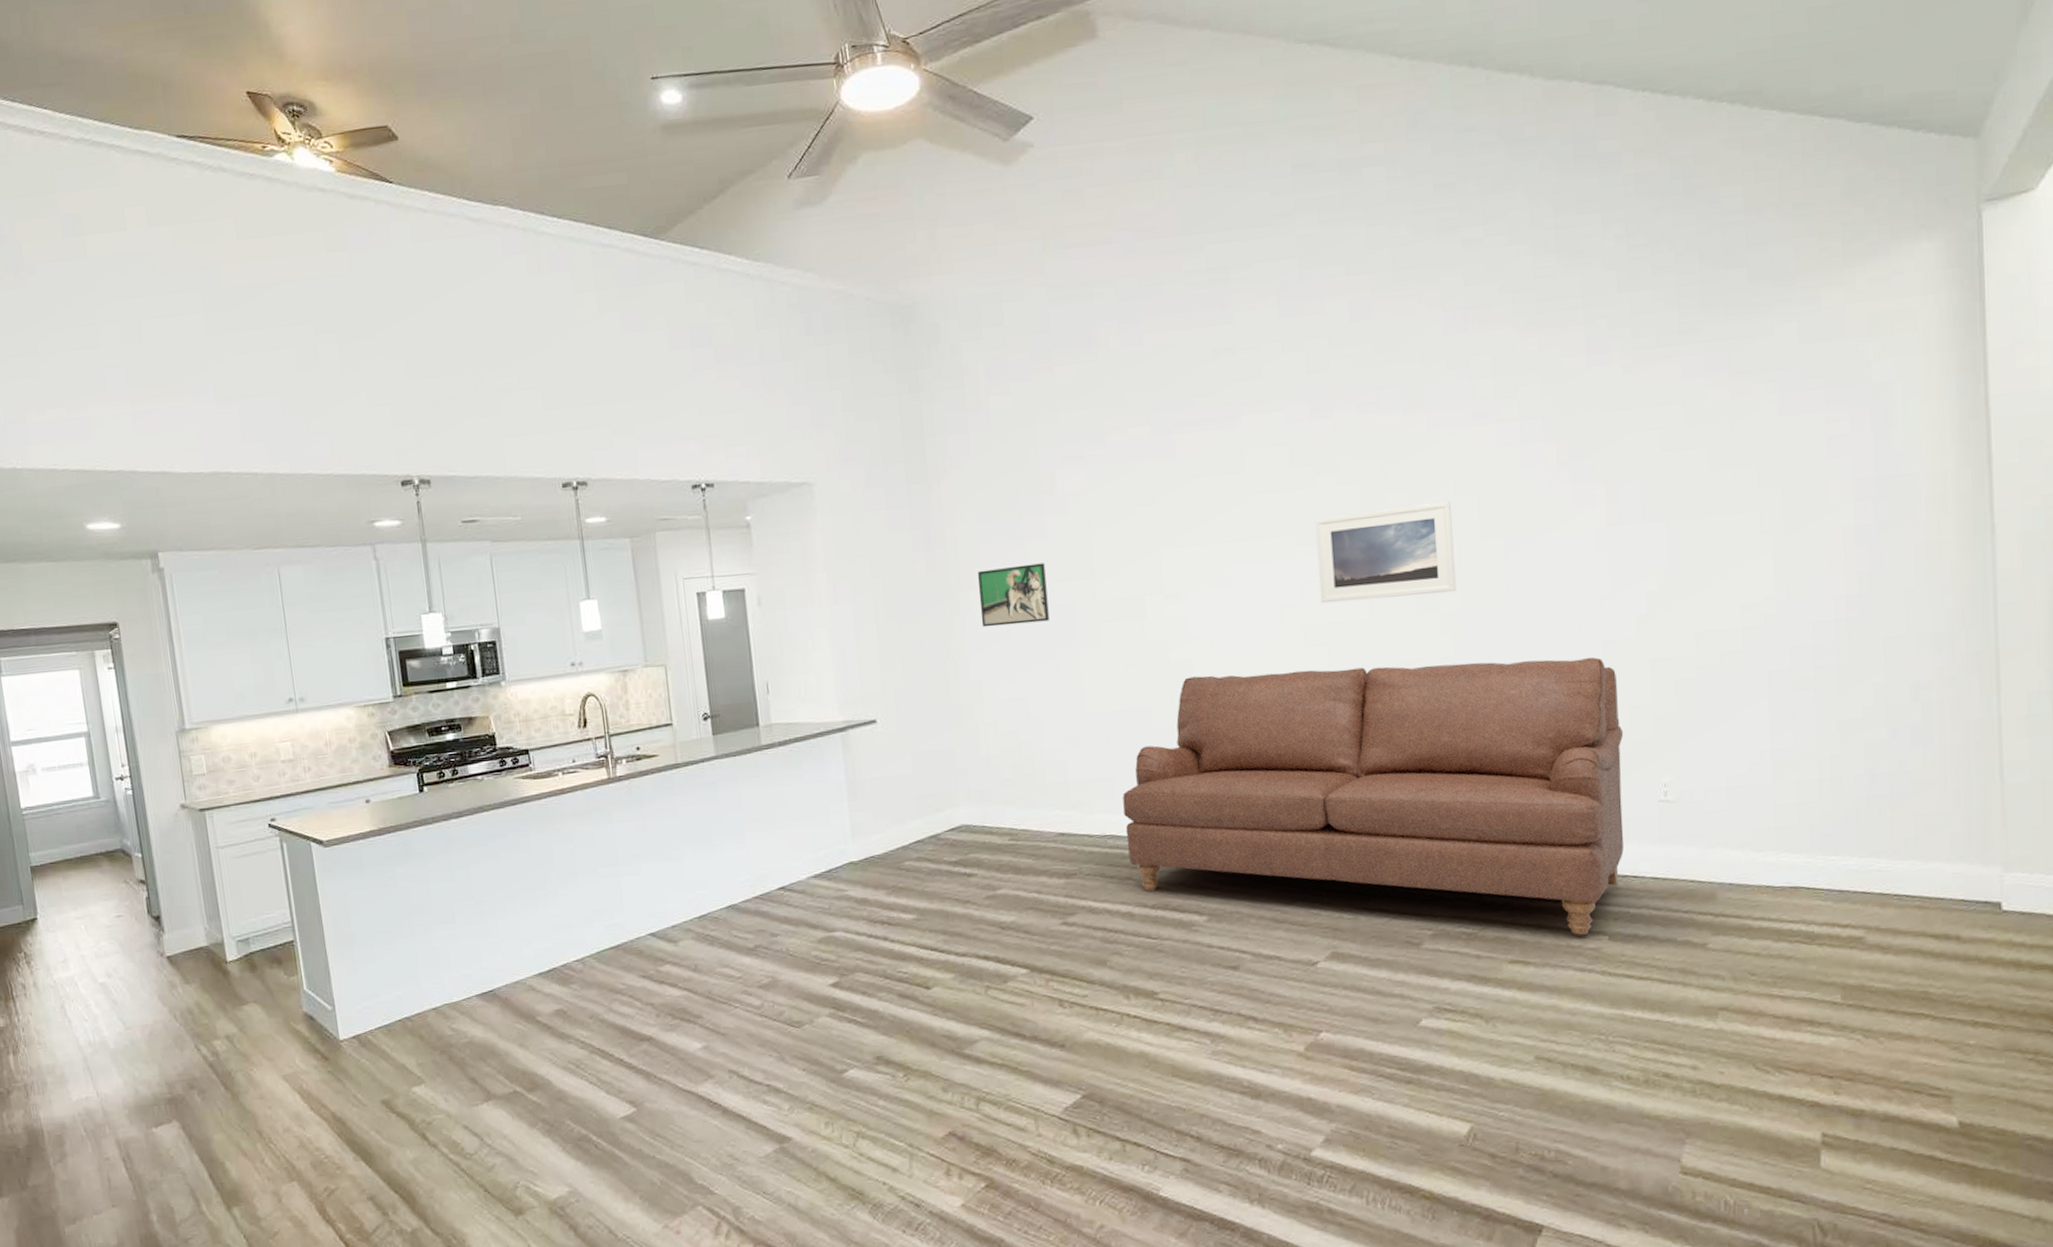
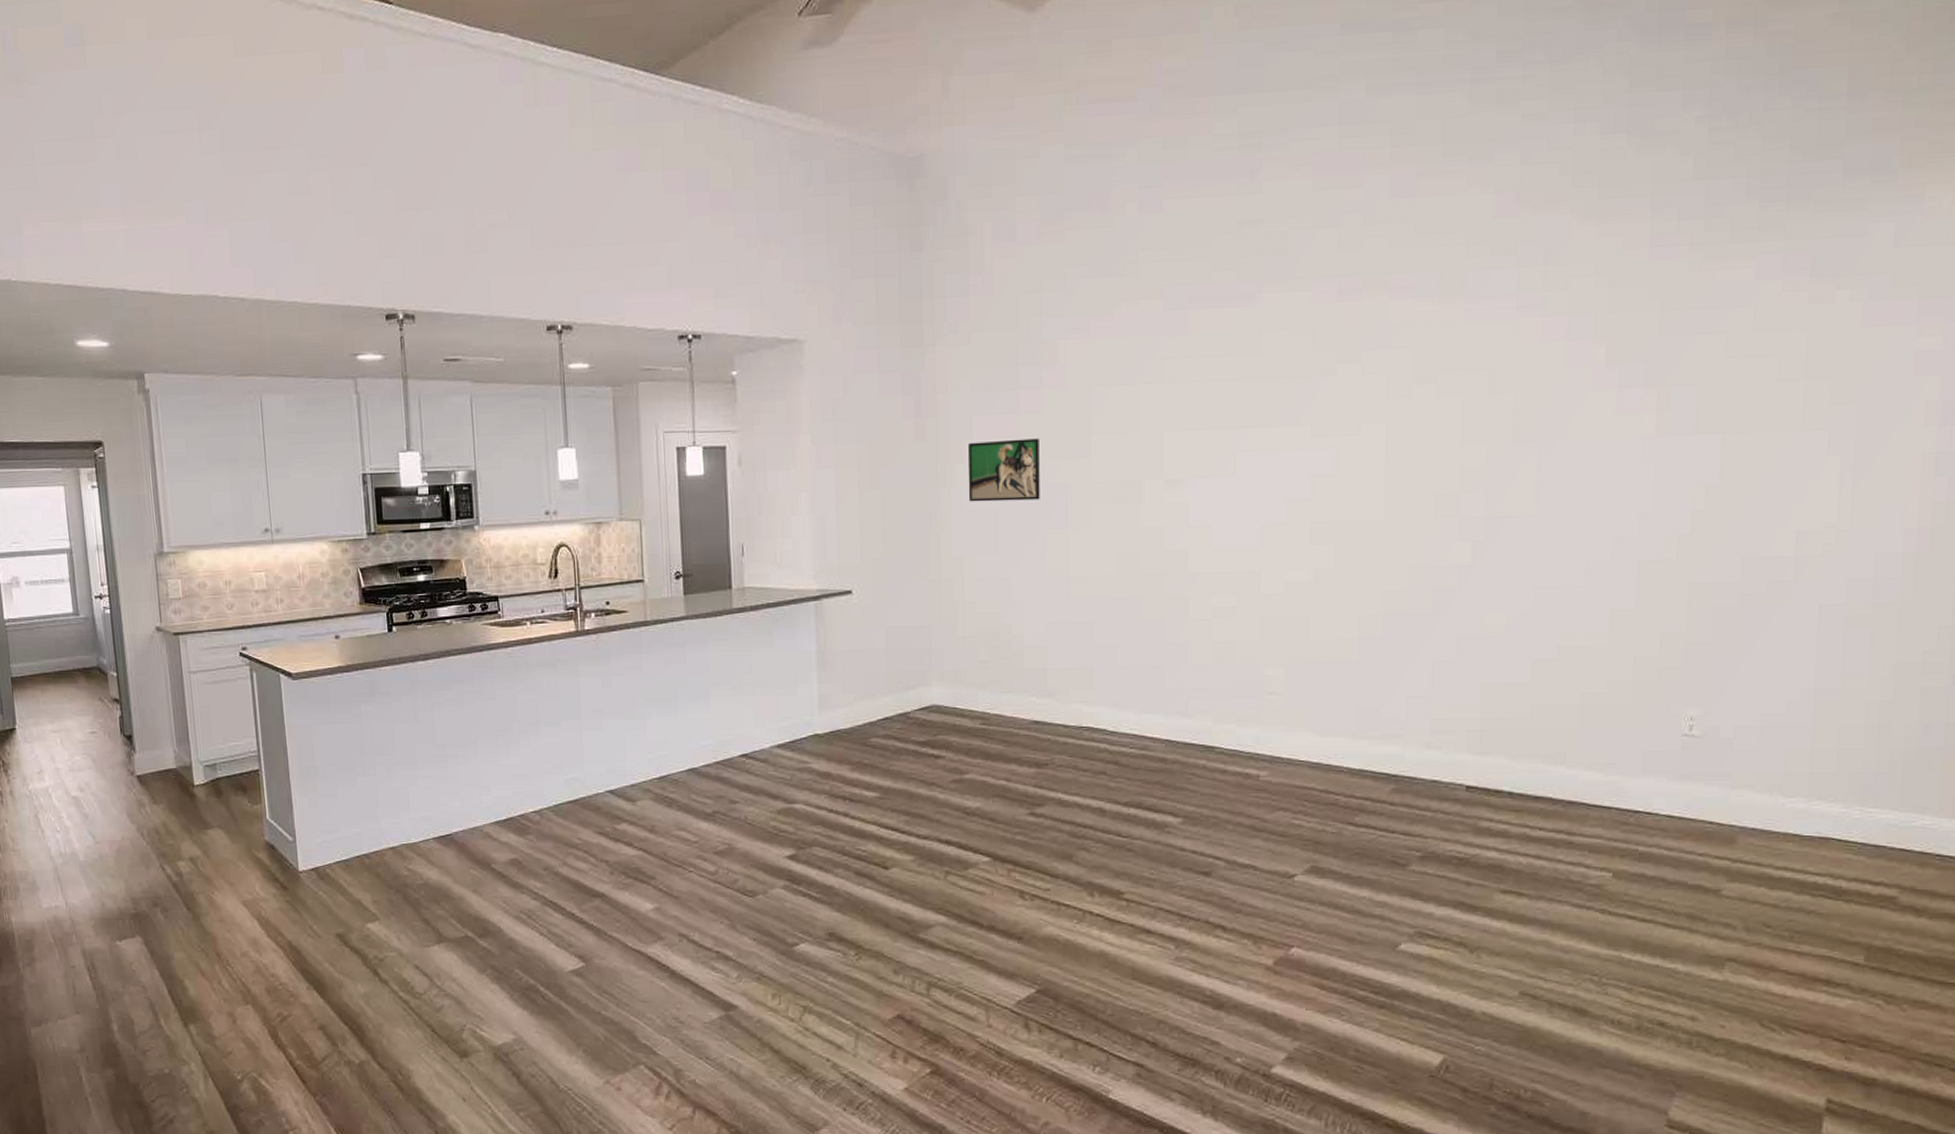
sofa: present [1122,657,1625,935] -> none [1103,568,1651,870]
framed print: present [1315,501,1456,604] -> none [1332,399,1483,500]

